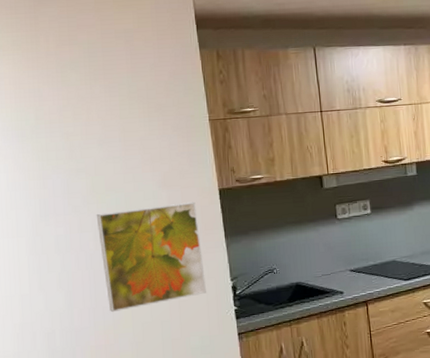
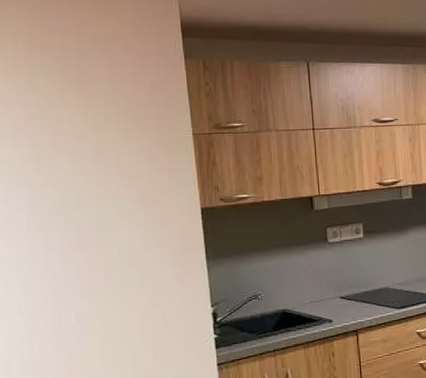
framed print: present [96,201,206,313] -> none [63,221,184,340]

